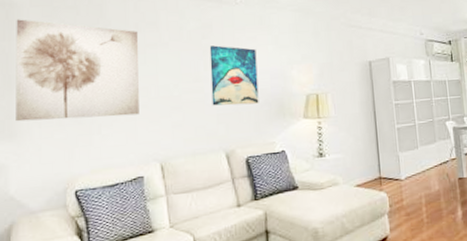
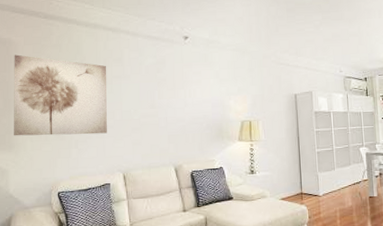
wall art: present [209,45,259,106] -> none [163,78,202,129]

